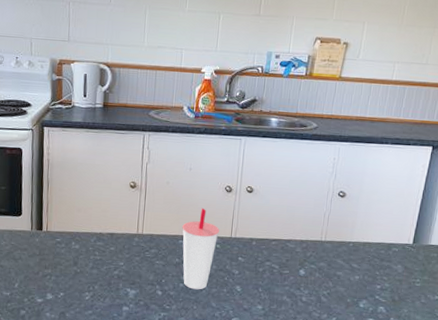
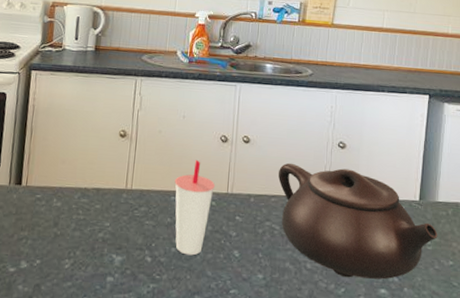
teapot: none [279,210,427,311] -> present [278,163,438,280]

